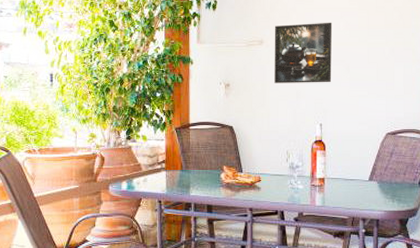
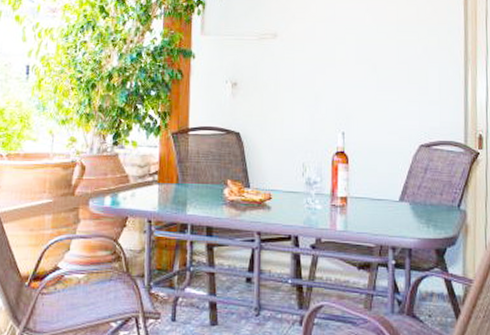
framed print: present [274,22,333,83] -> none [289,15,357,85]

